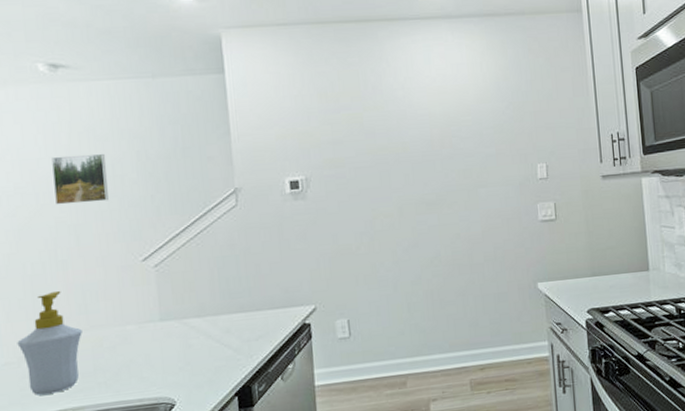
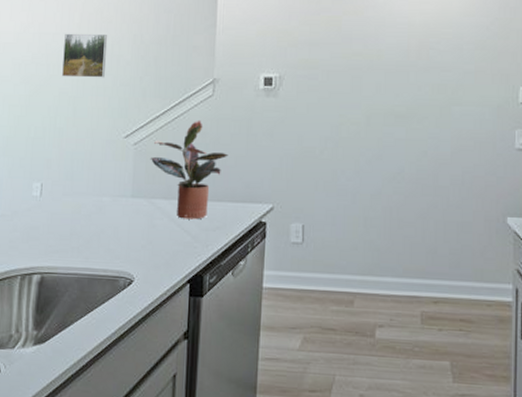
soap bottle: present [17,290,82,395] -> none [13,155,66,250]
potted plant: none [175,232,262,334] -> present [150,120,228,220]

